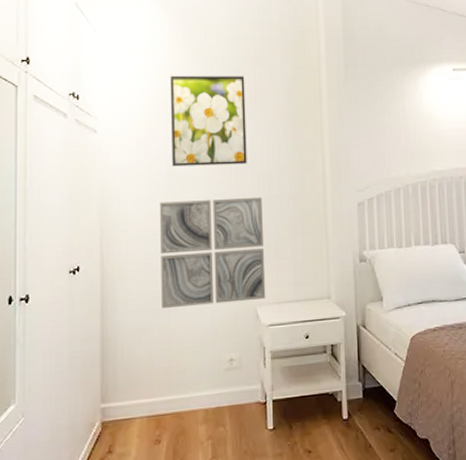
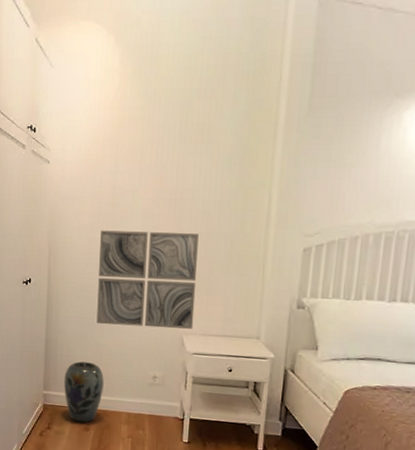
vase: none [127,356,175,436] -> present [64,361,104,423]
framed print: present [169,75,247,167] -> none [114,108,193,200]

